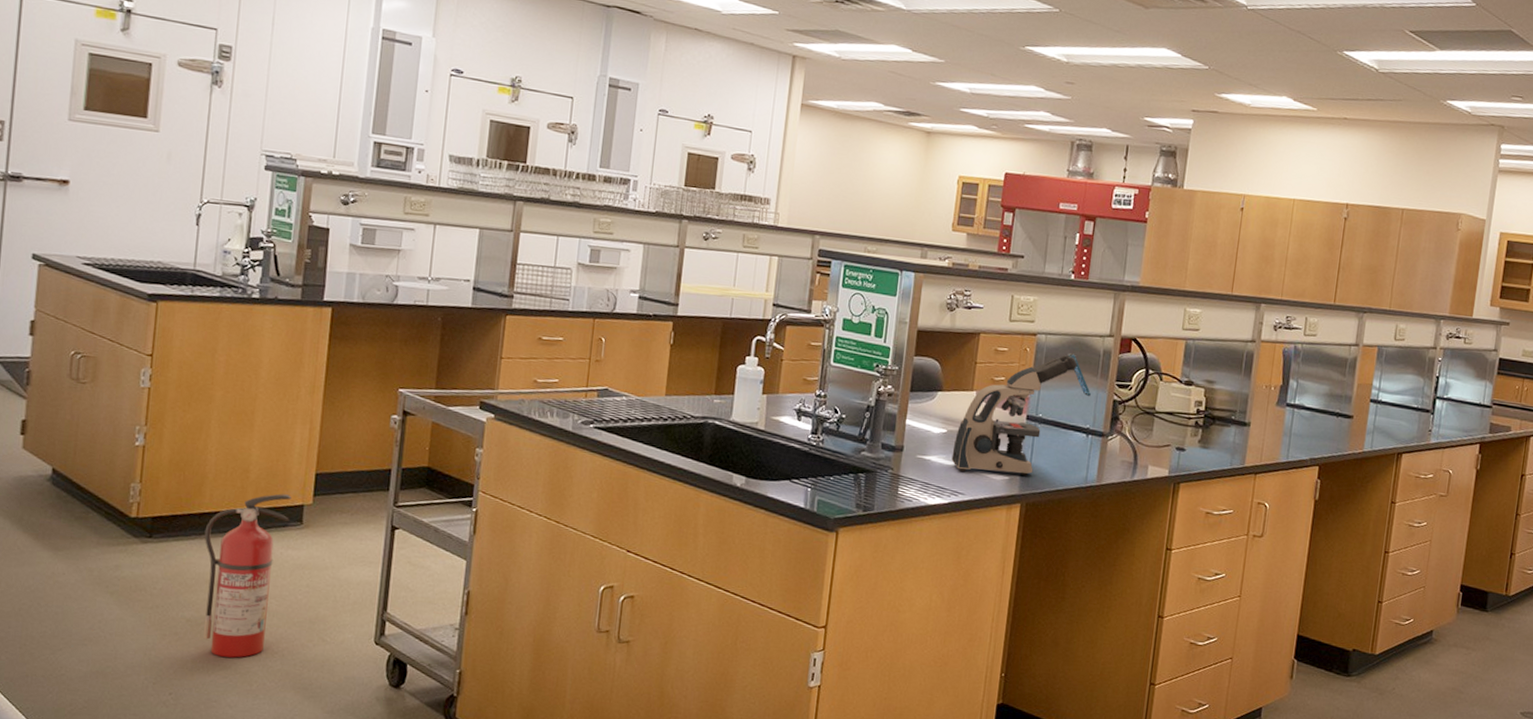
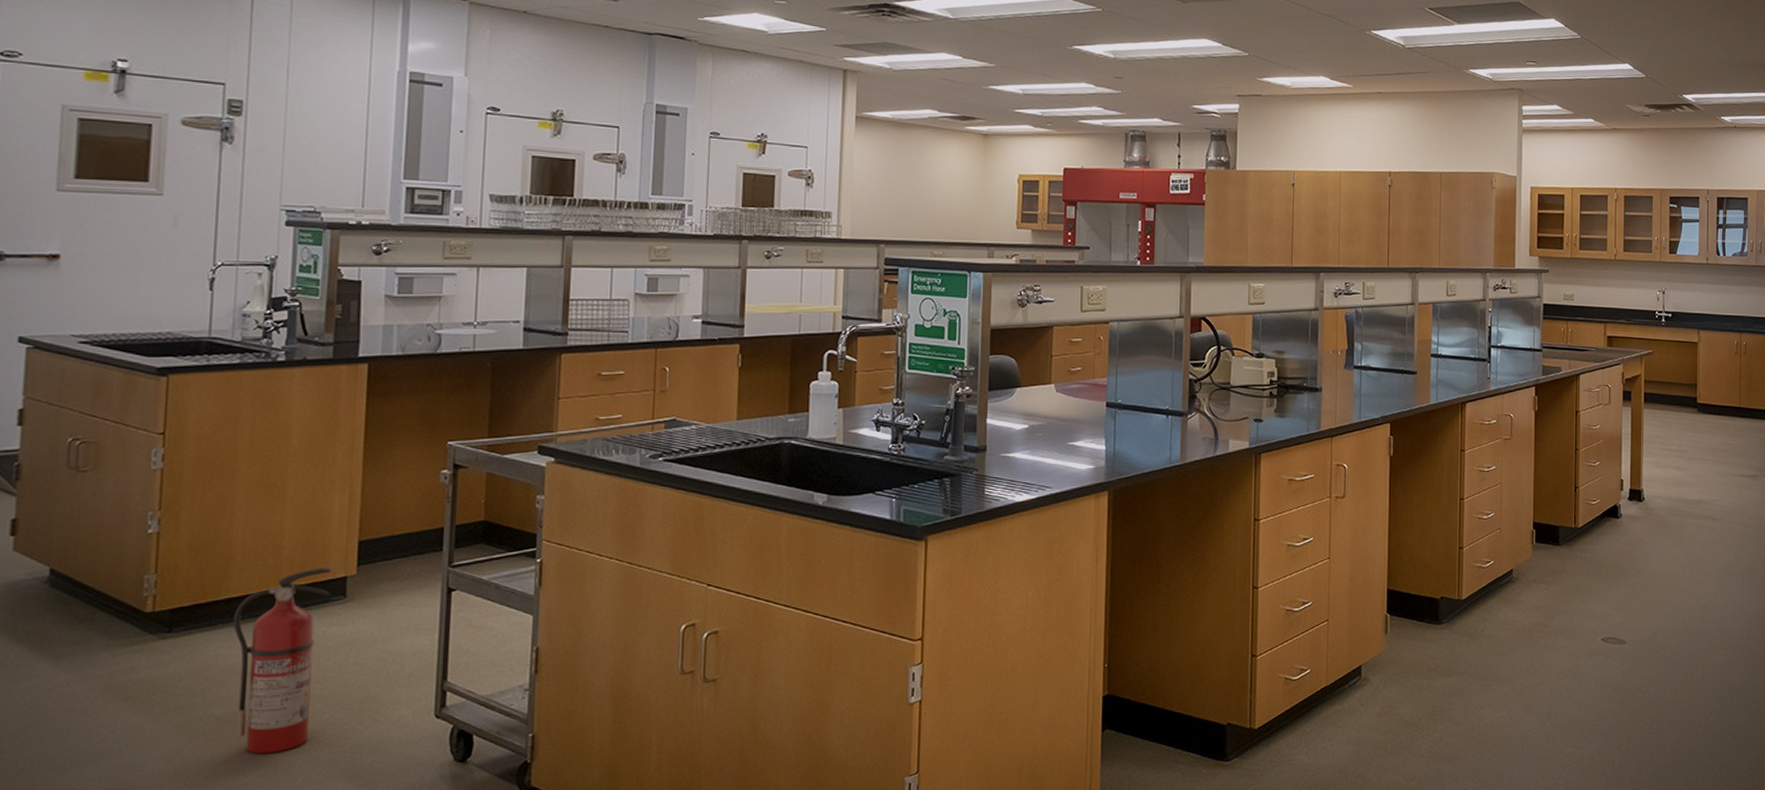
microscope: present [951,353,1091,477] -> none [1035,338,1167,466]

